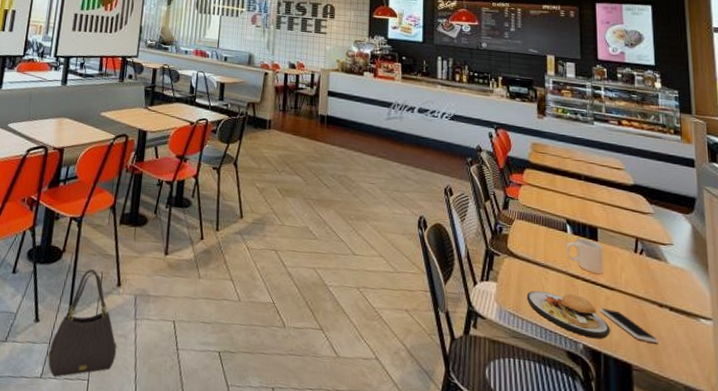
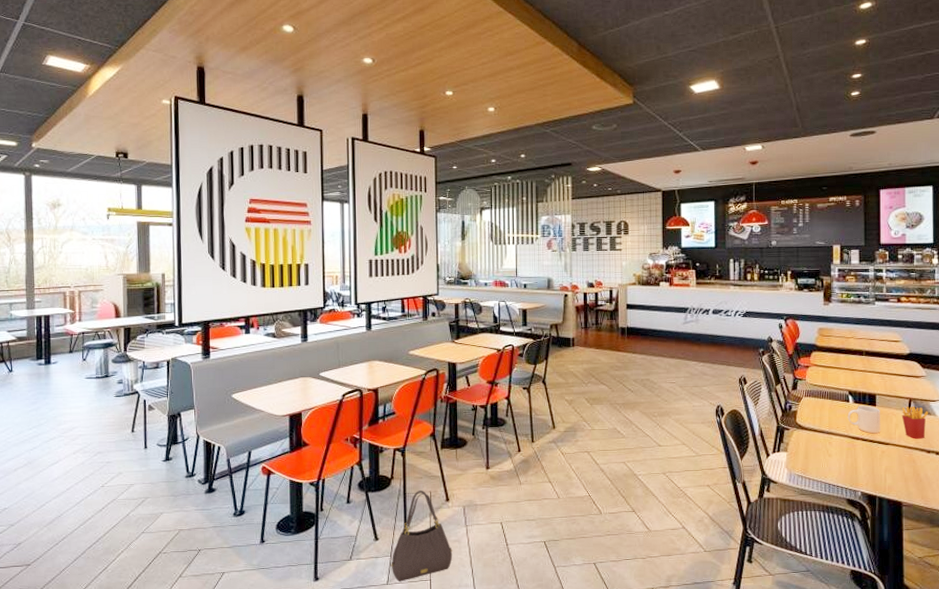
burger: present [526,287,610,340] -> none [813,447,885,486]
smartphone: present [600,308,659,344] -> none [876,461,926,483]
french fries: none [627,246,659,289] -> present [901,406,929,439]

